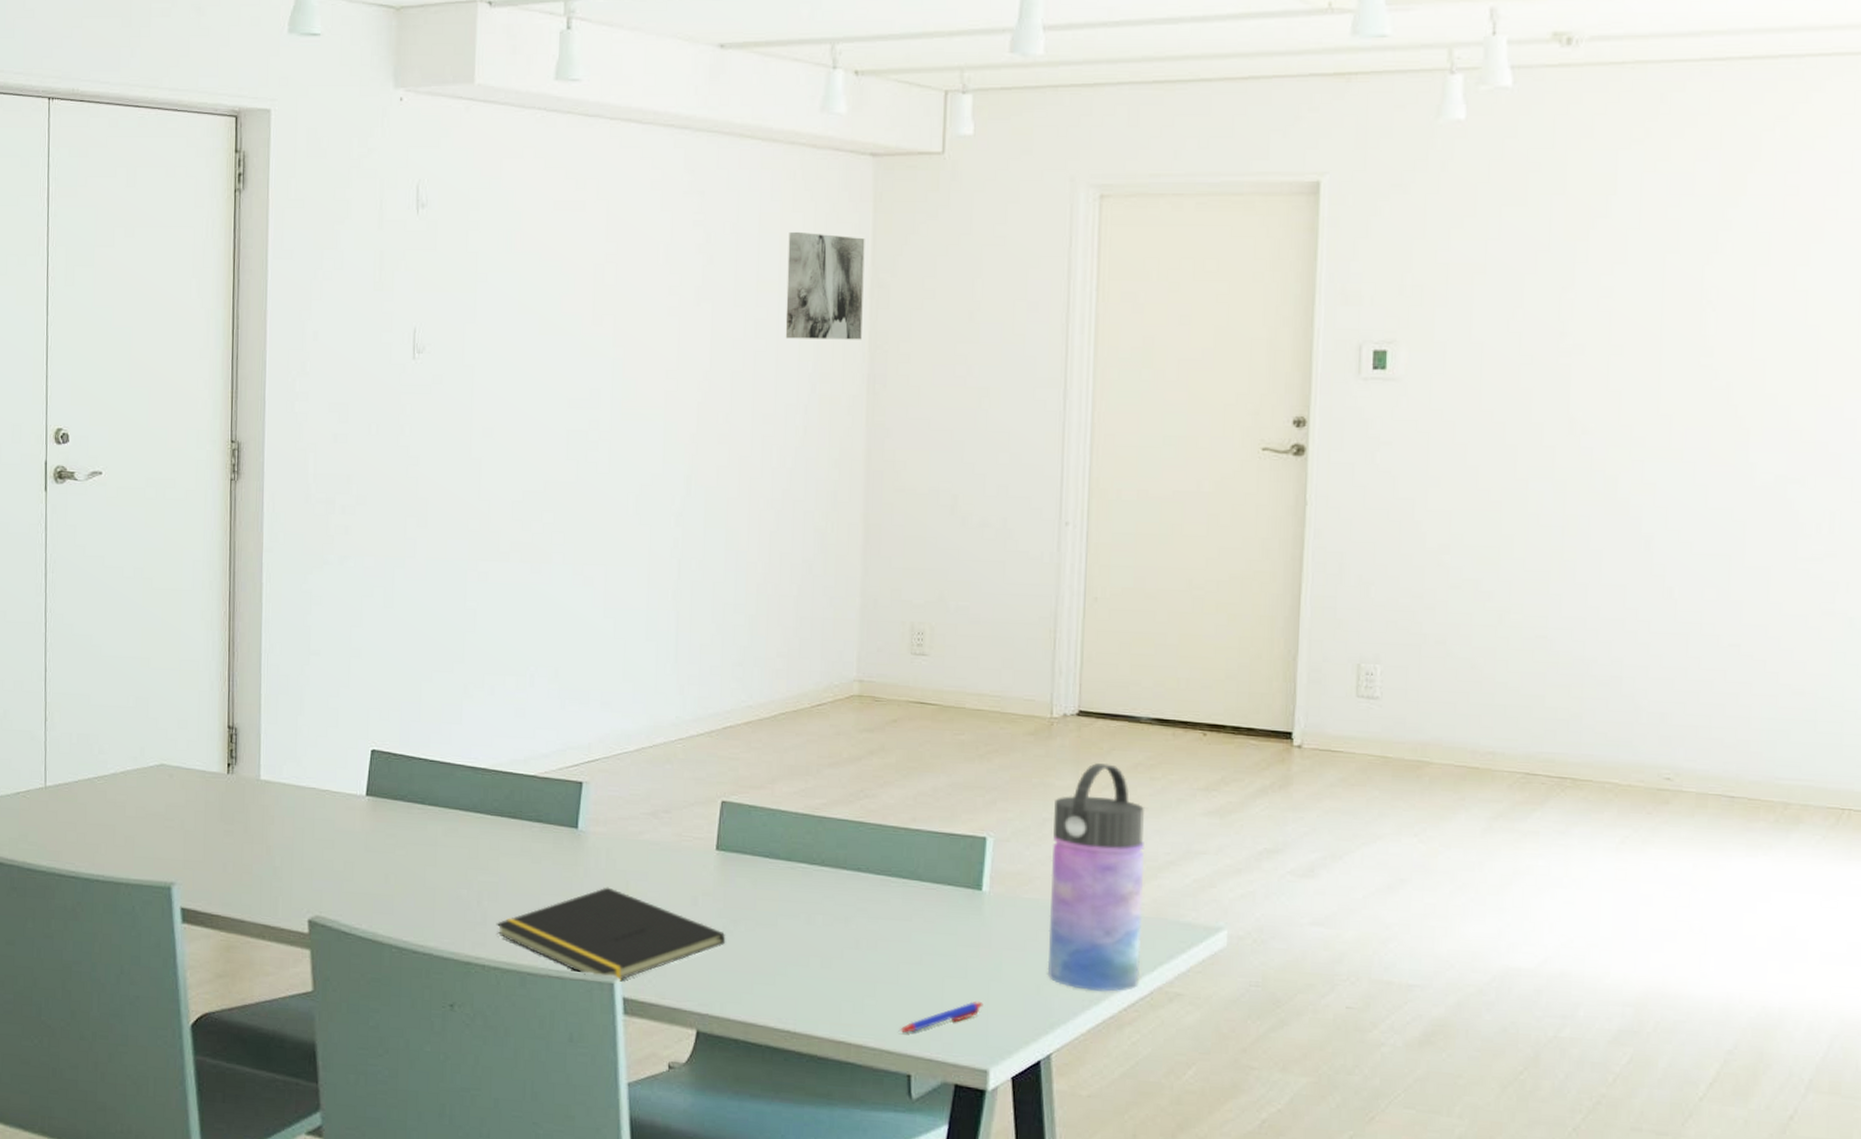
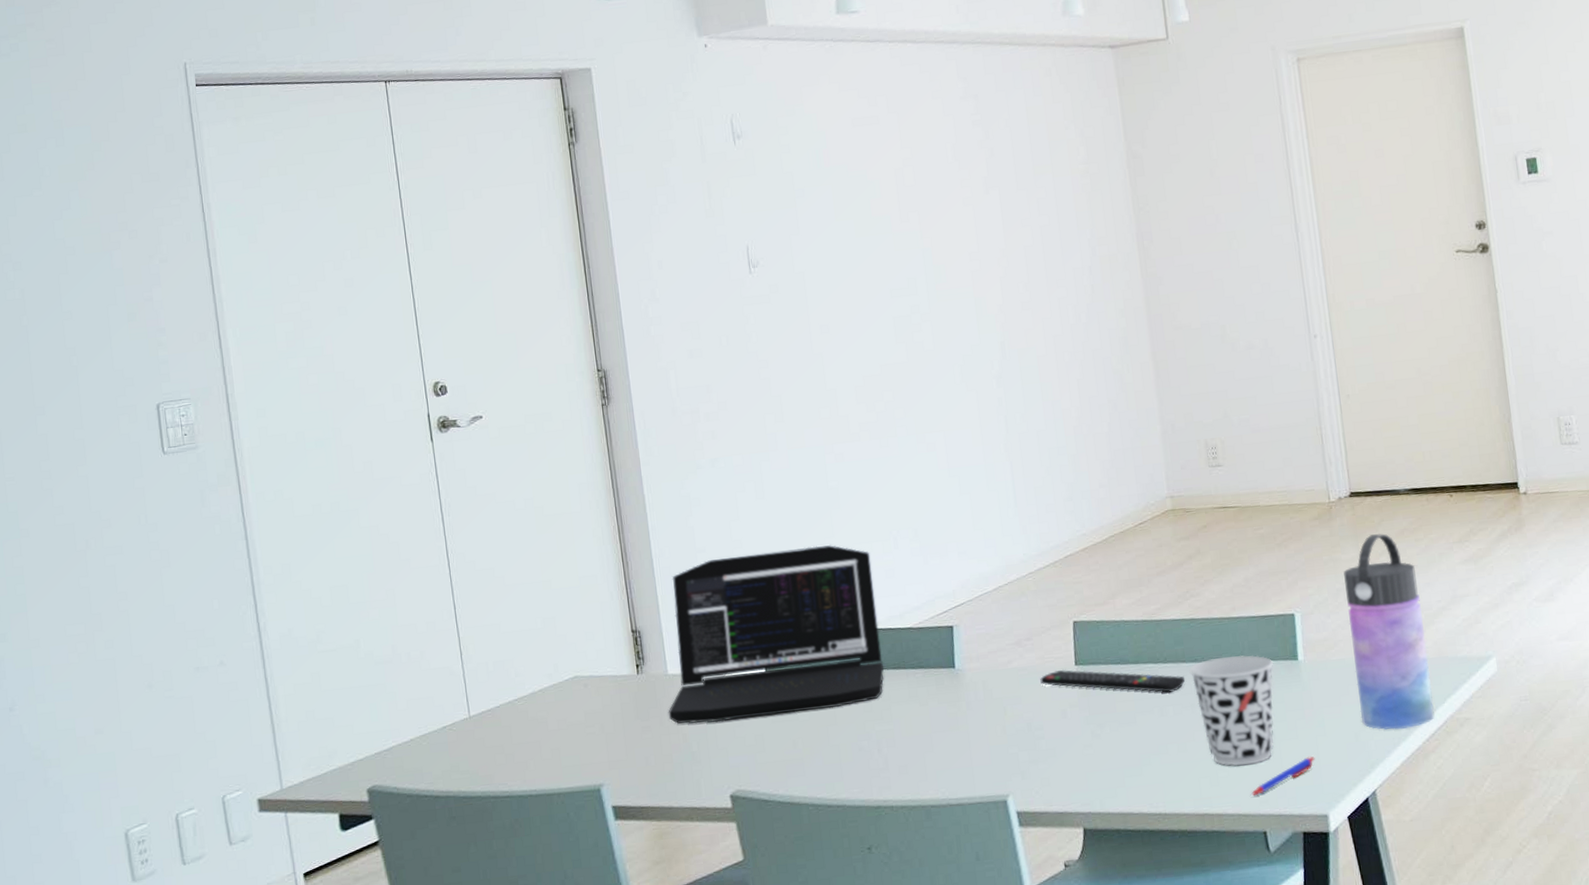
laptop: none [254,665,501,848] -> present [668,544,884,725]
notepad: present [496,887,726,982] -> none [897,715,1096,798]
remote control: none [673,851,843,900] -> present [1040,669,1186,693]
wall art: present [785,231,865,340] -> none [1053,118,1127,212]
cup: none [849,871,952,998] -> present [1189,655,1274,766]

